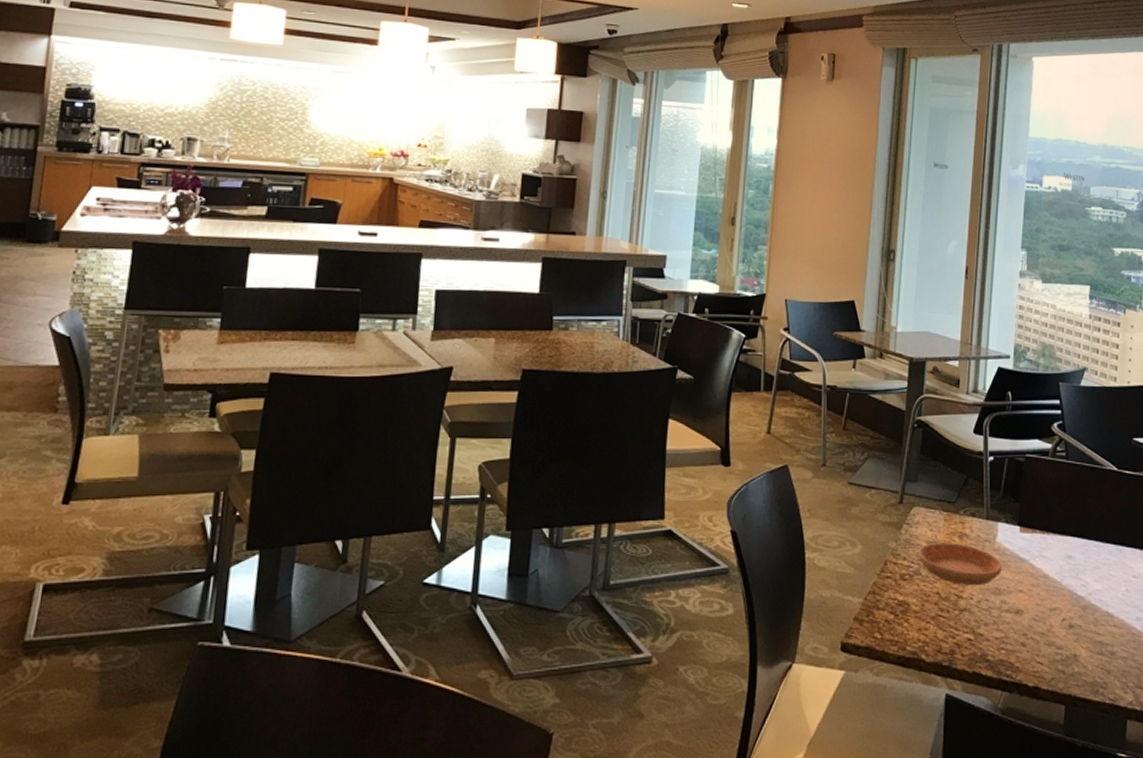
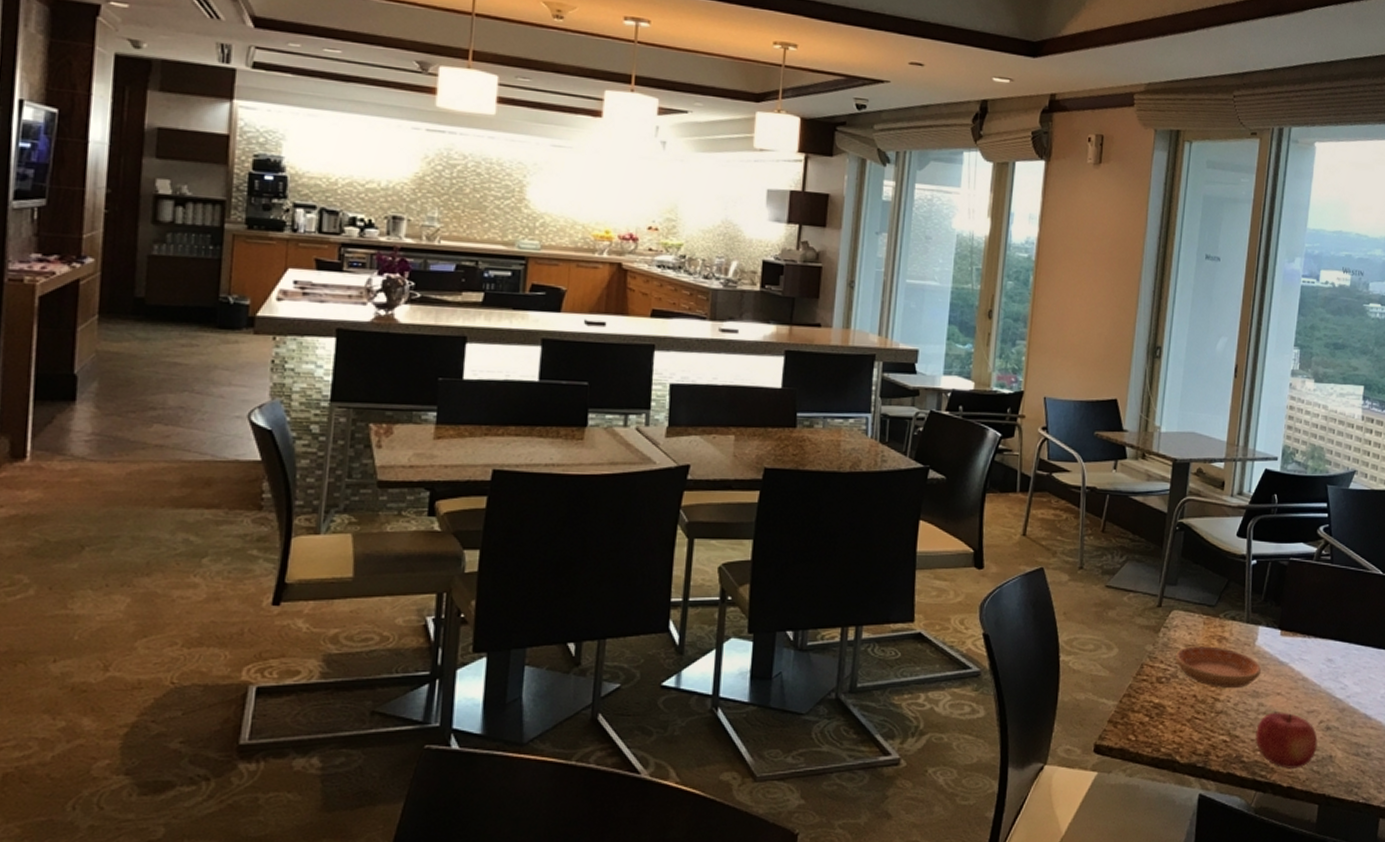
fruit: none [1000,609,1061,668] -> present [1255,712,1318,769]

